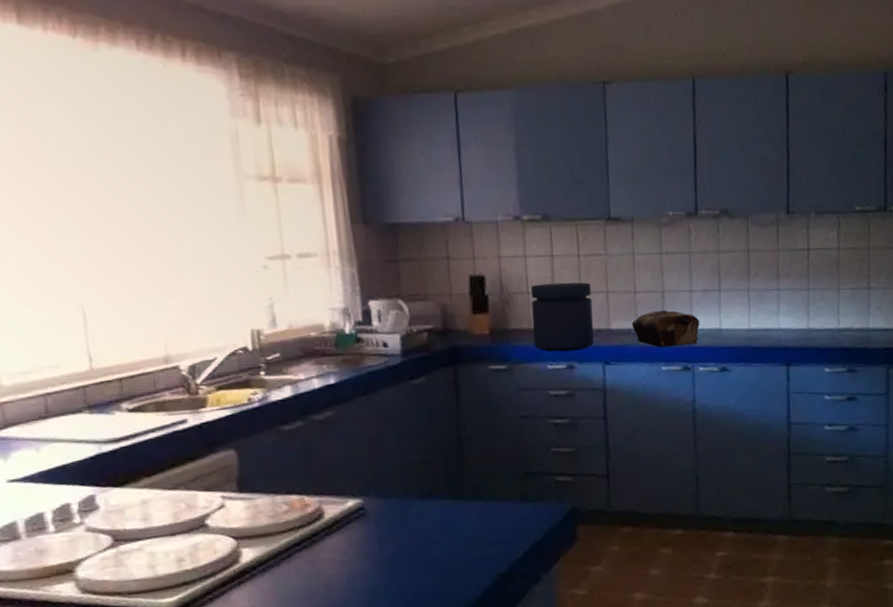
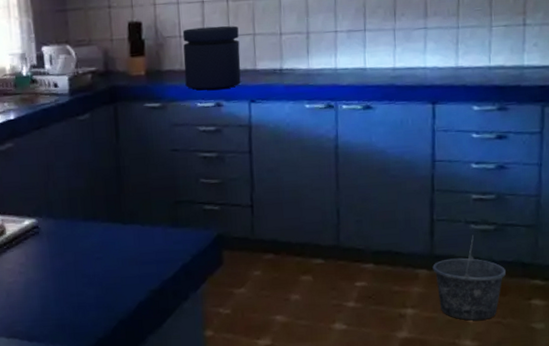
bread loaf: present [631,310,700,347] -> none [277,50,345,86]
bucket: none [791,497,860,585] -> present [432,235,507,321]

